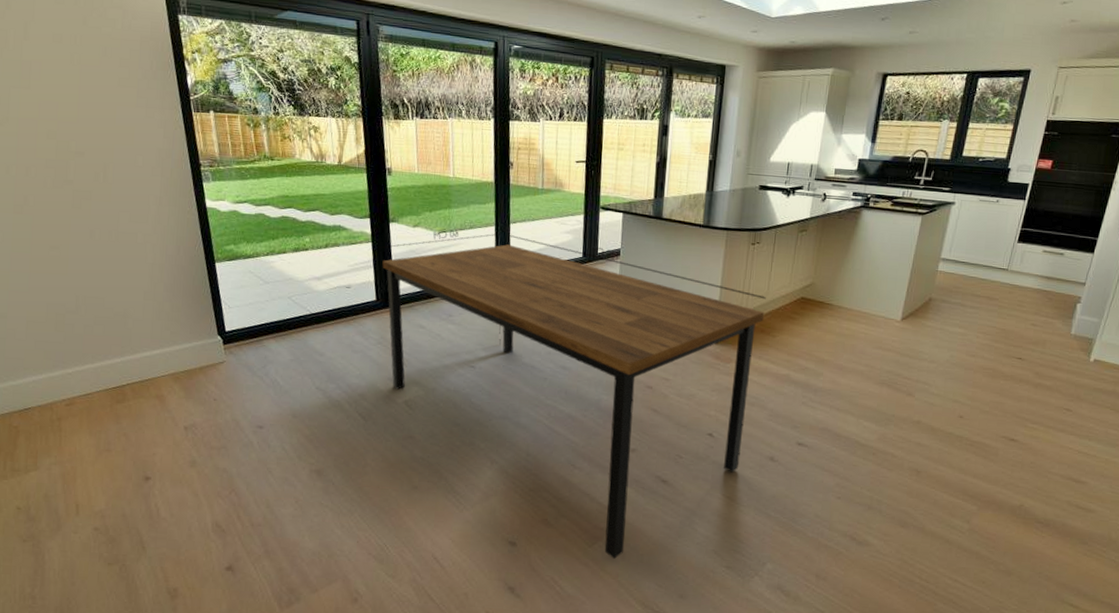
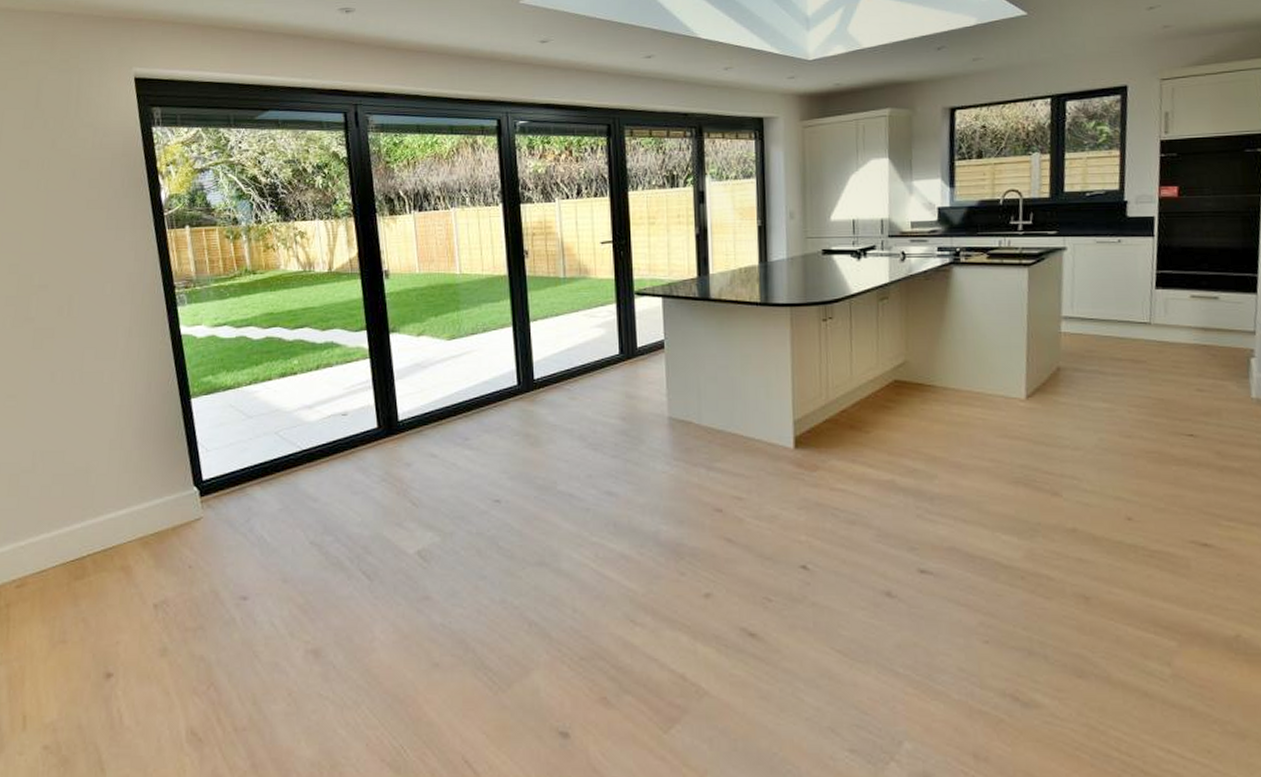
dining table: present [375,229,766,559] -> none [374,334,852,748]

